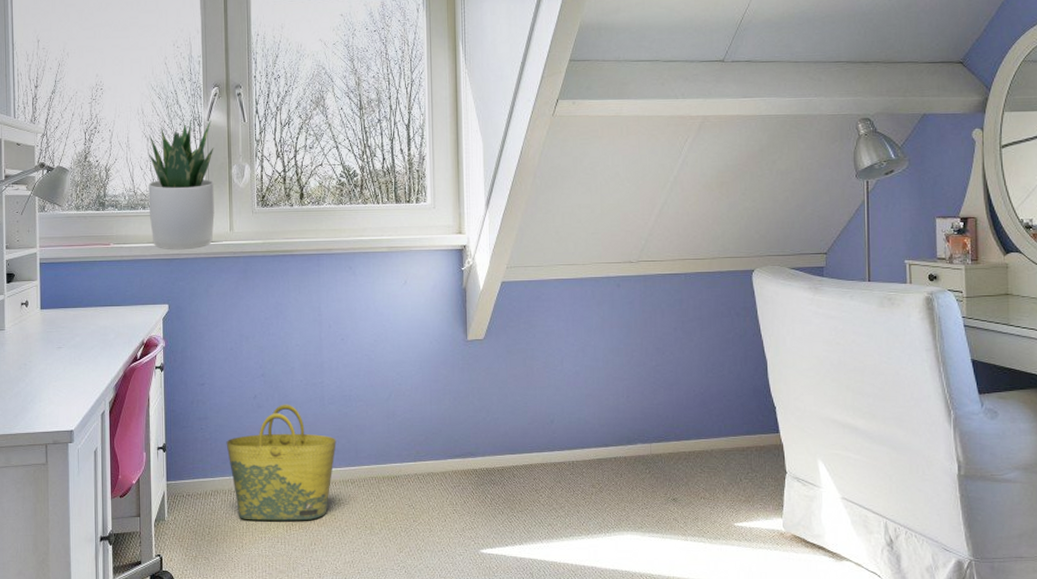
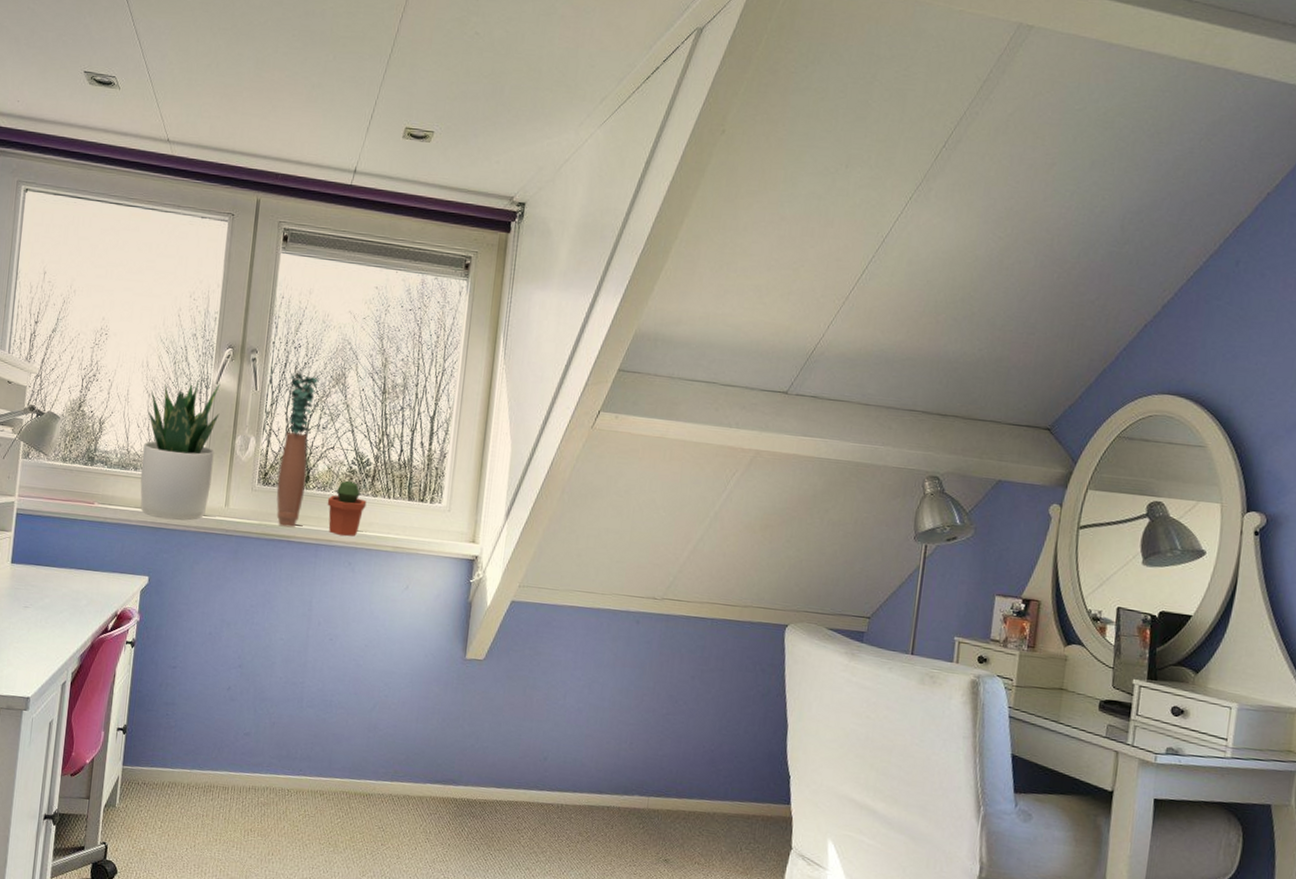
tote bag: present [226,404,336,521] -> none [191,700,310,828]
vase: none [274,96,300,243] -> present [276,366,319,528]
succulent plant: none [322,192,358,244] -> present [327,480,367,537]

